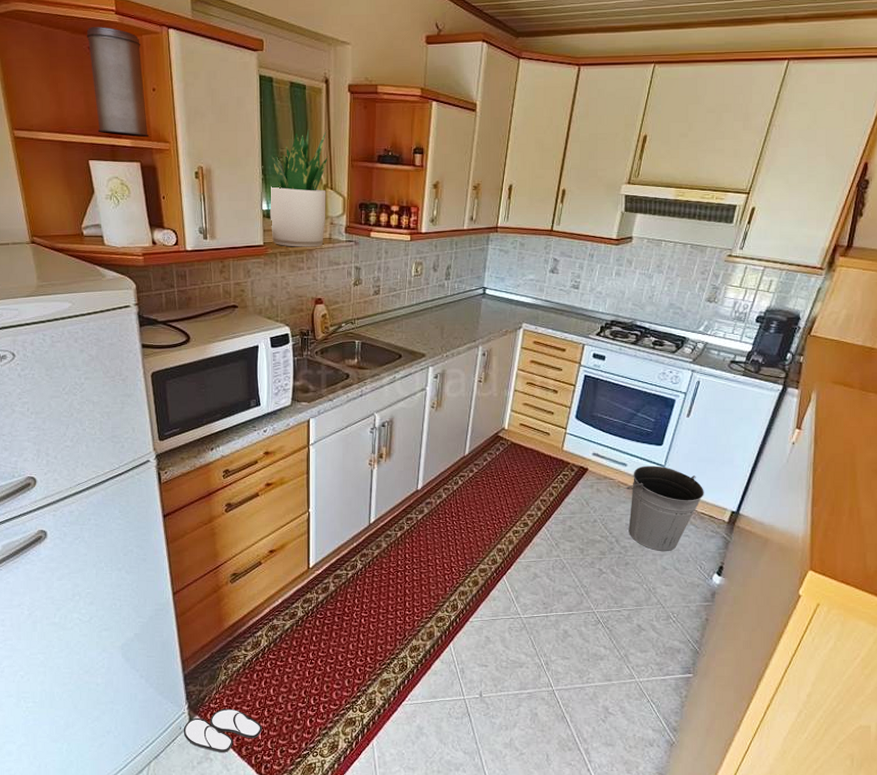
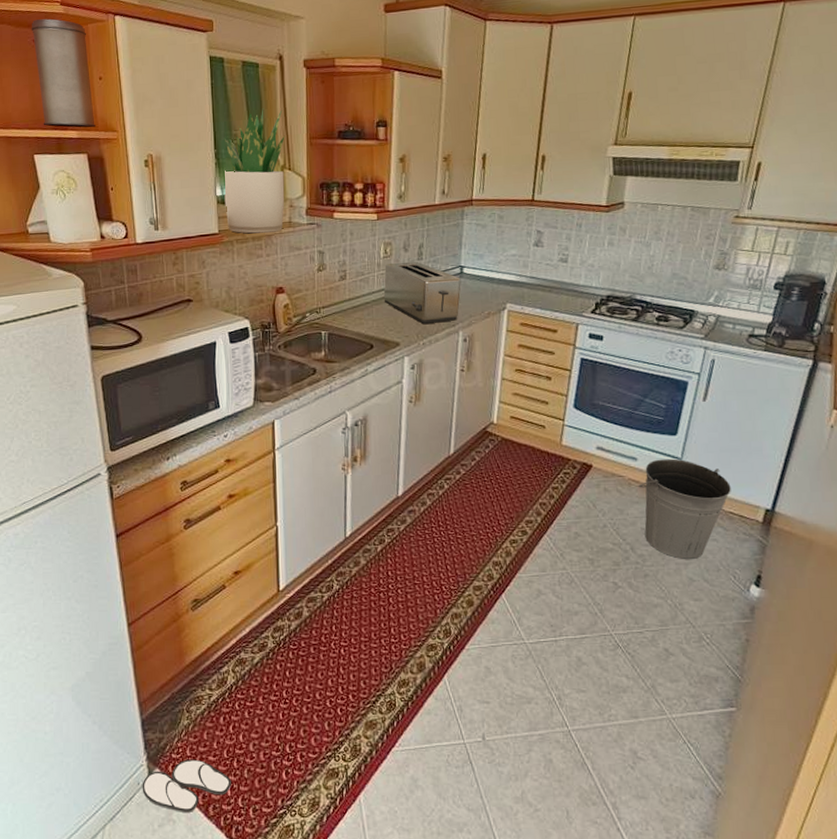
toaster: none [413,281,483,338] -> present [383,261,461,324]

